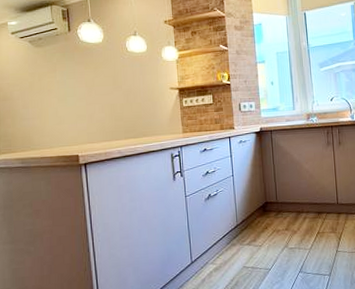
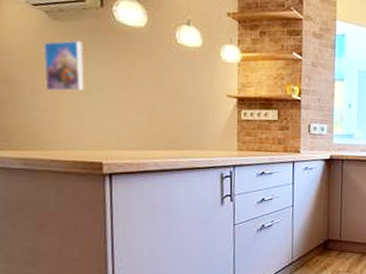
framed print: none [29,60,61,103] -> present [43,40,84,92]

